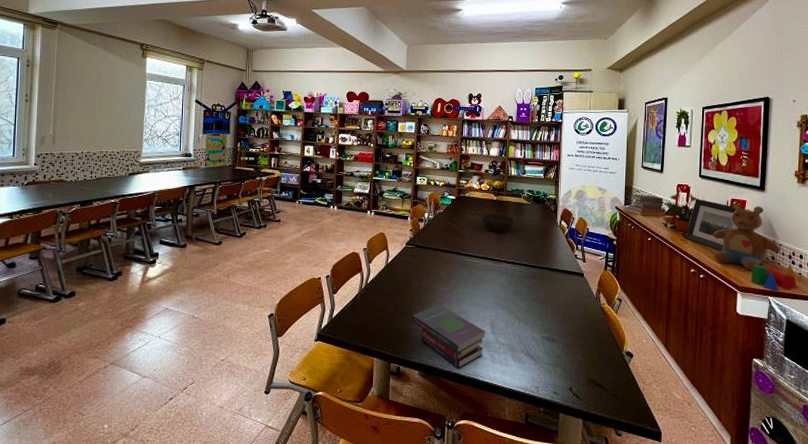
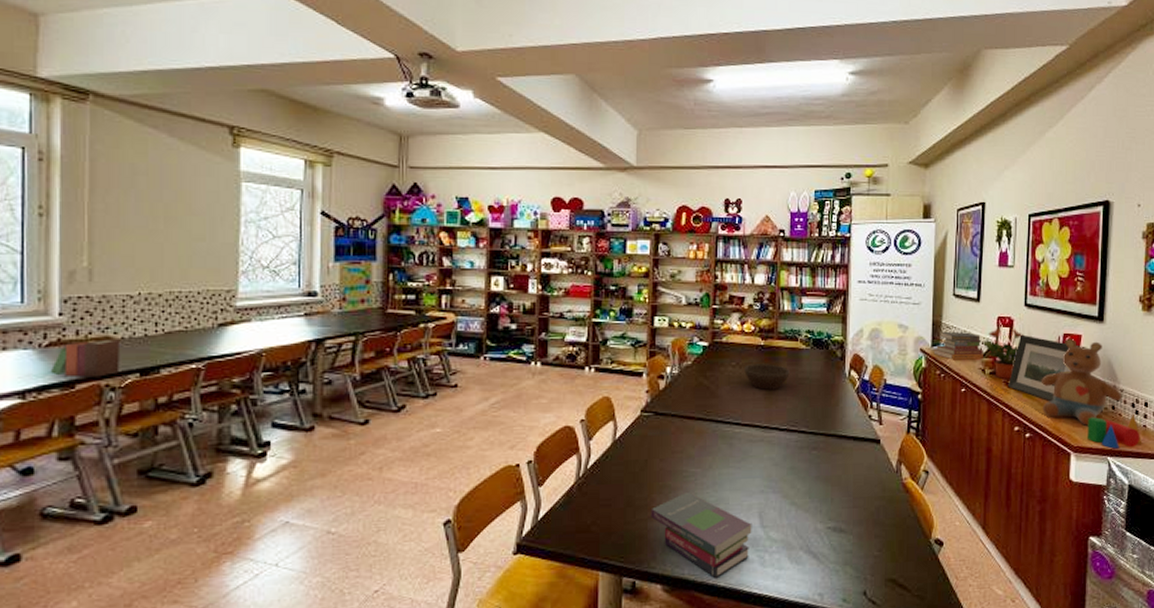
books: none [27,181,69,206] -> present [50,339,120,377]

